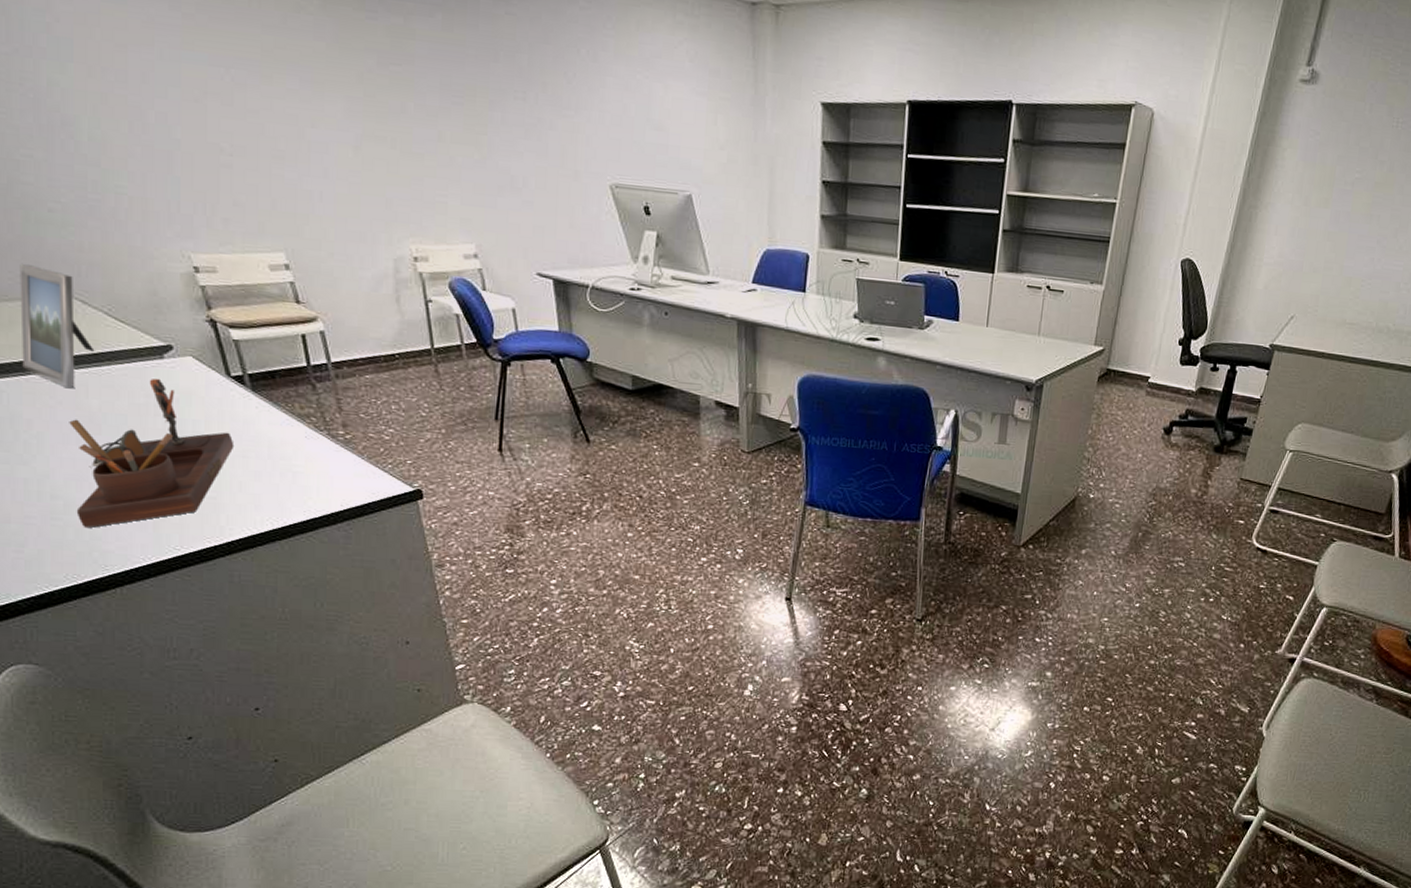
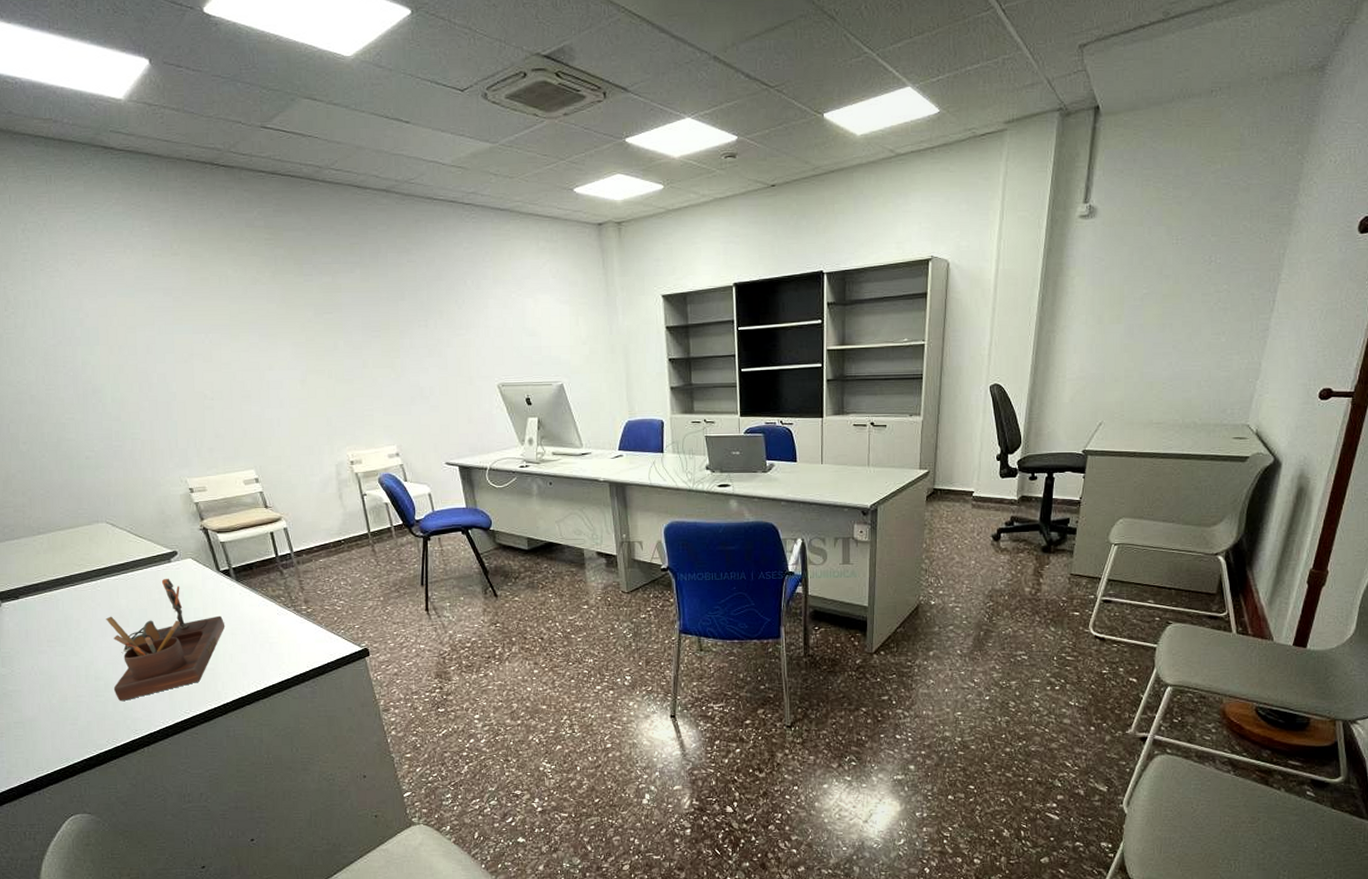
picture frame: present [19,263,95,388] -> none [67,500,122,592]

